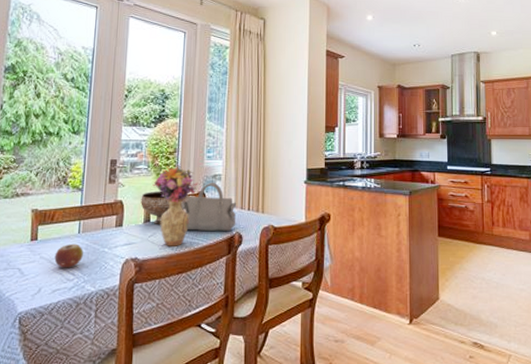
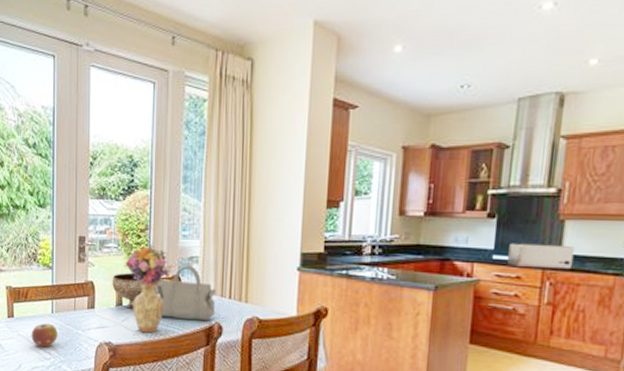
toaster: none [457,157,500,177] -> present [507,243,575,272]

